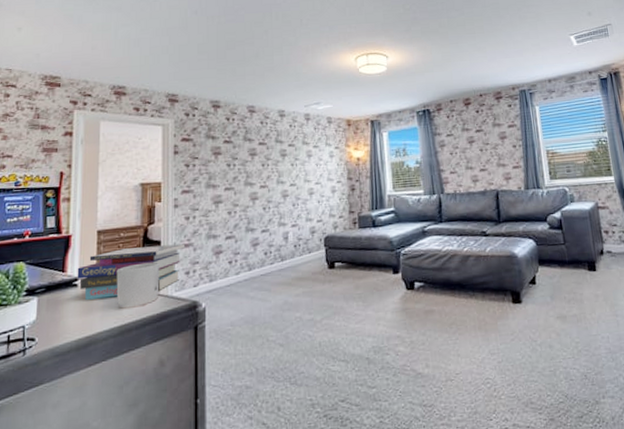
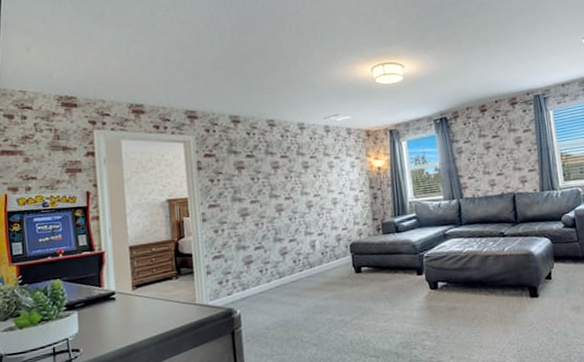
books: present [77,243,186,300] -> none [113,255,217,312]
mug: present [116,261,160,309] -> none [152,273,195,319]

